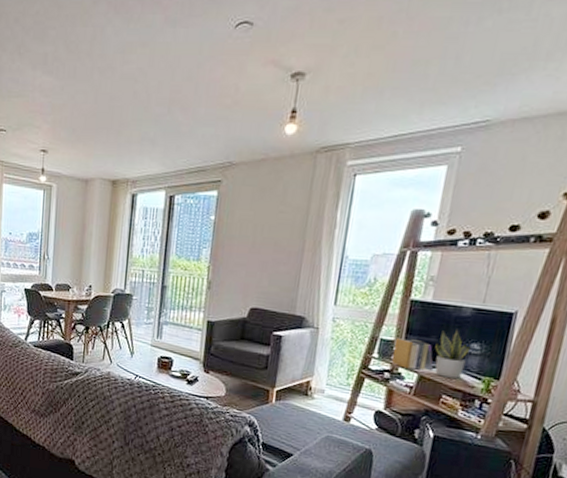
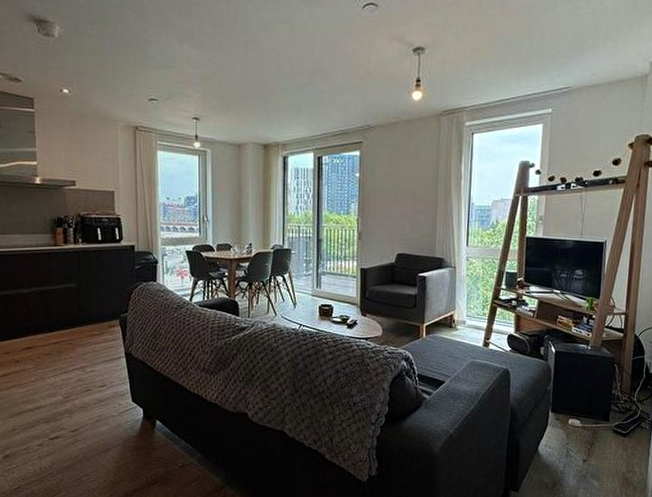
books: present [392,338,434,371] -> none [517,269,550,296]
potted plant: present [434,329,471,379] -> none [549,259,576,302]

